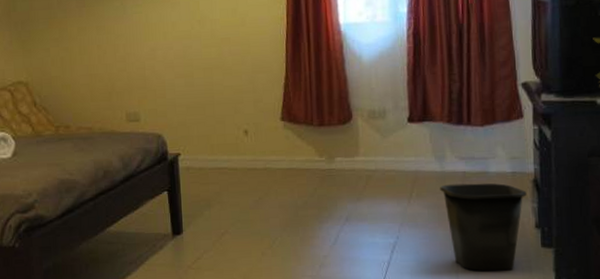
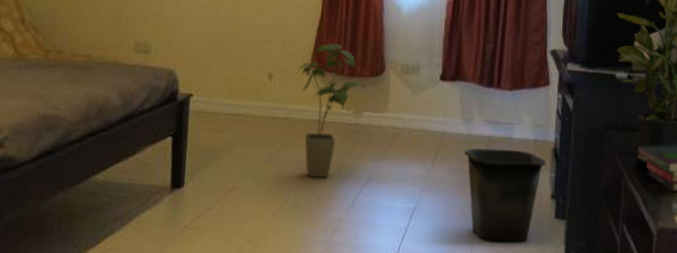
house plant: none [269,97,336,221] -> present [296,43,366,179]

